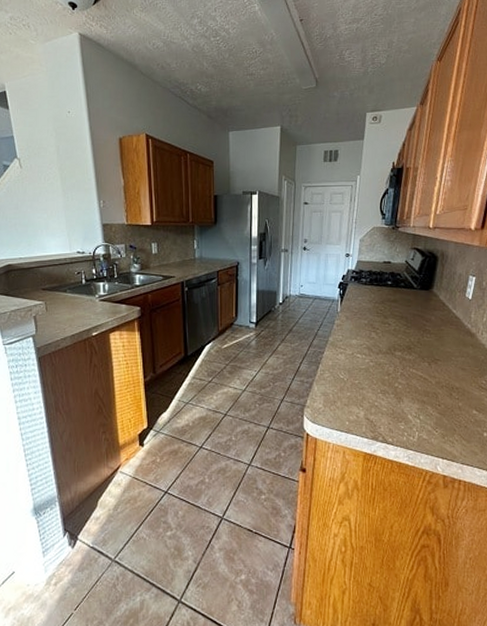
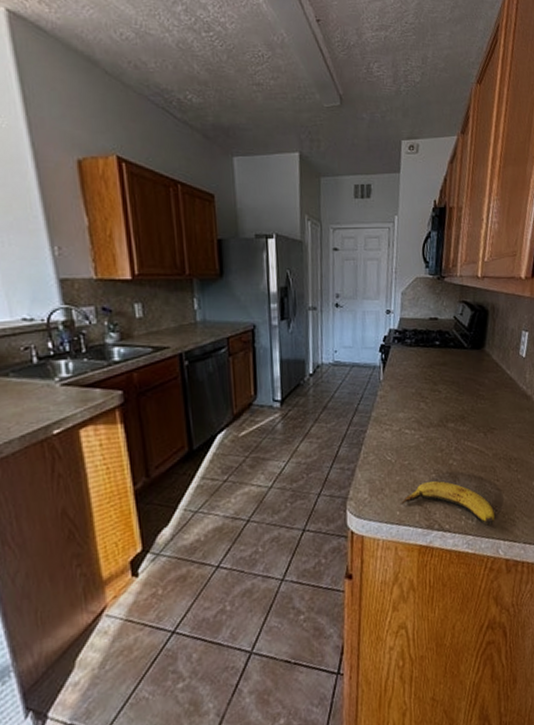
banana: none [350,400,436,444] -> present [401,481,496,526]

